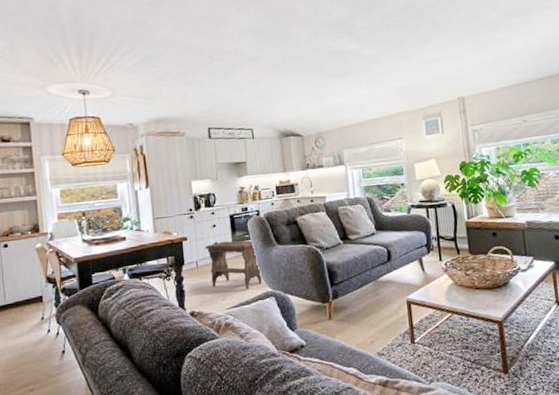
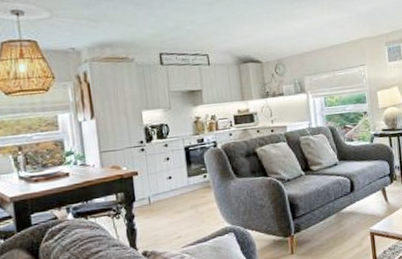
footstool: present [205,240,262,290] -> none [158,173,220,226]

